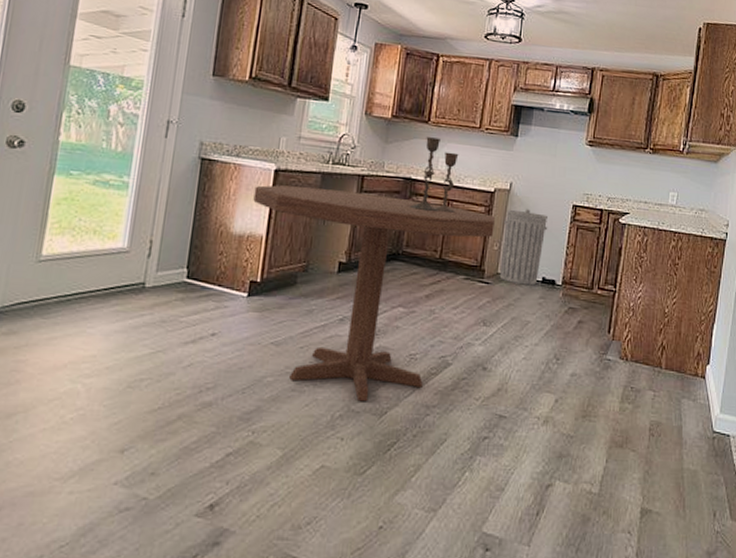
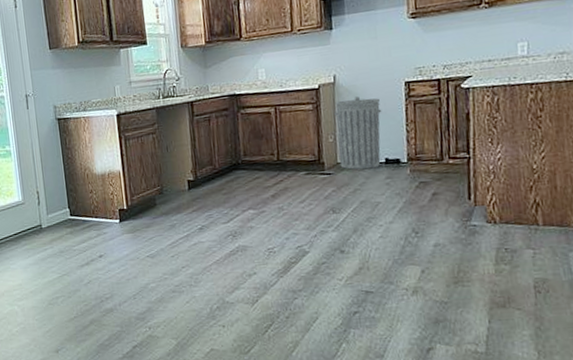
dining table: present [253,185,495,402] -> none [104,110,327,294]
candlestick: present [409,137,459,213] -> none [239,51,284,122]

